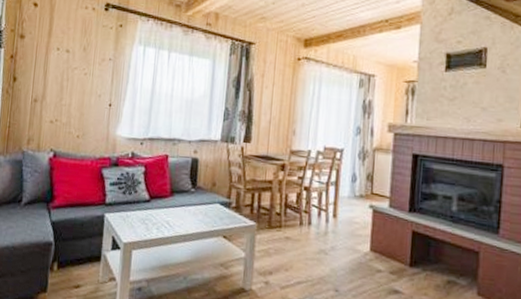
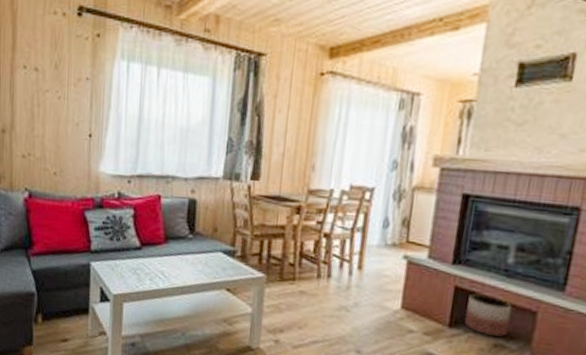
planter: none [422,237,459,274] -> present [465,293,512,337]

